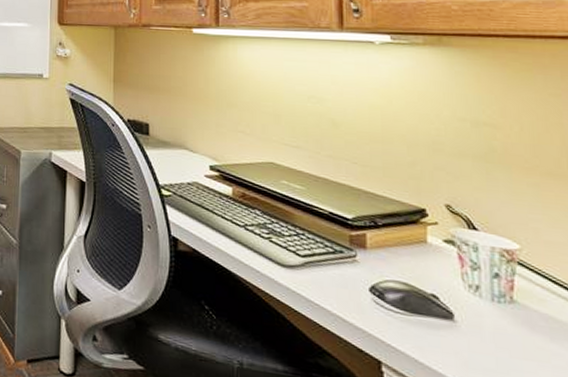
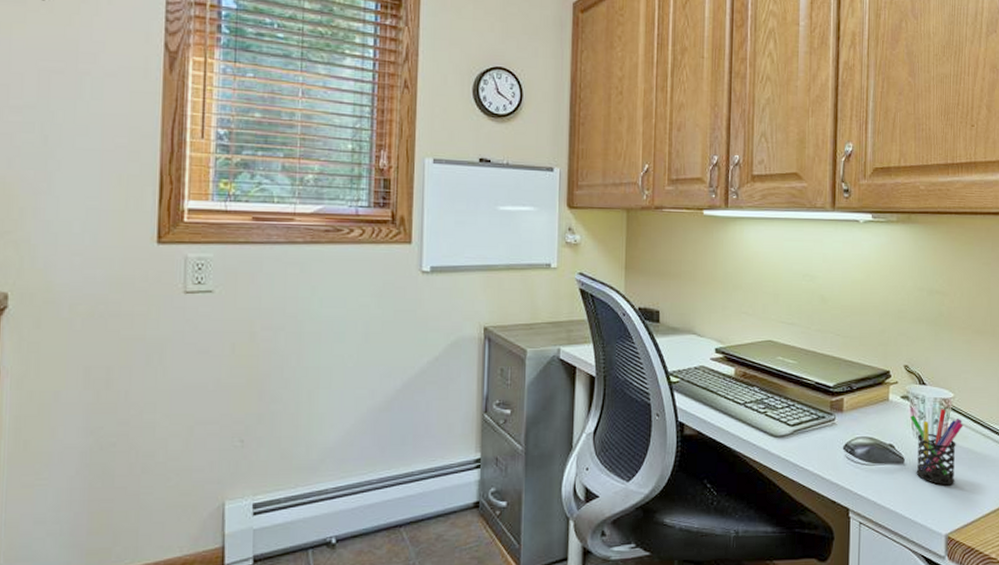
pen holder: none [459,261,538,357] -> present [910,409,963,486]

